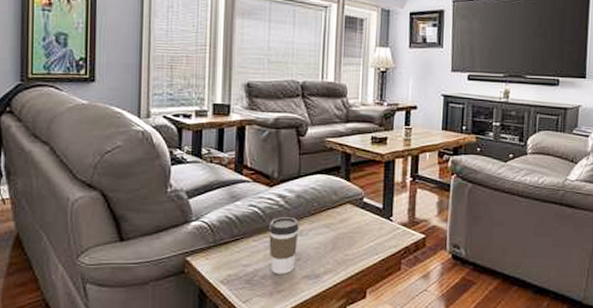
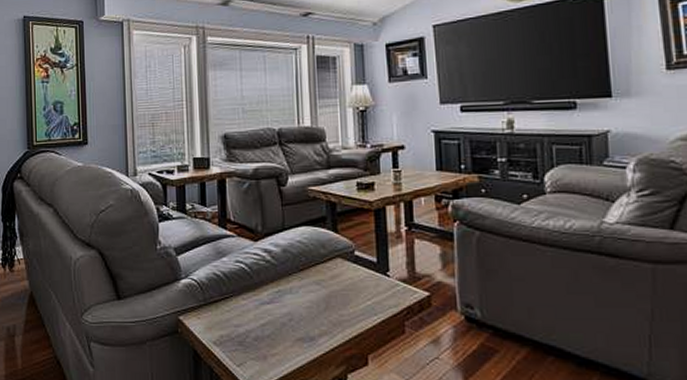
coffee cup: present [268,217,299,274] -> none [256,274,288,336]

